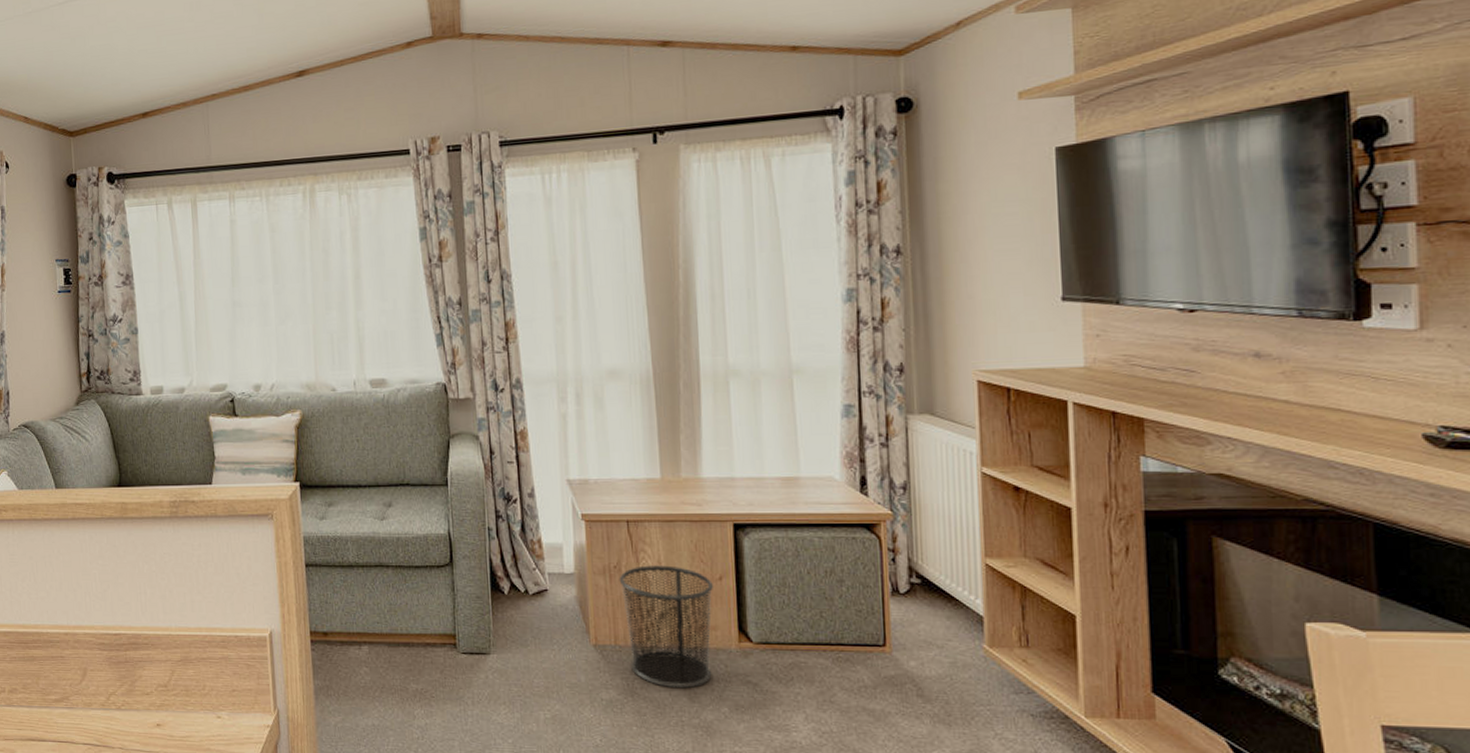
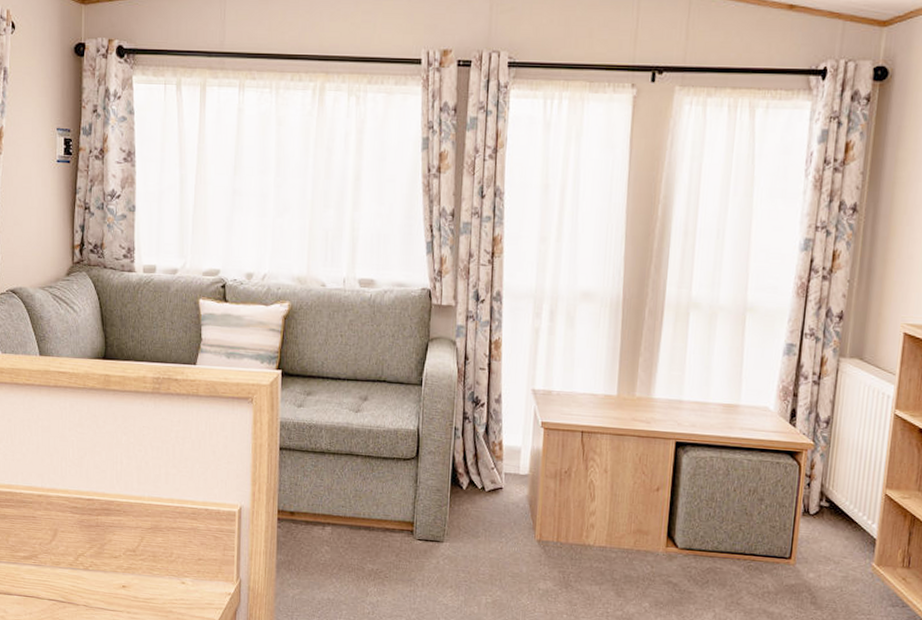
waste bin: present [619,565,713,688] -> none [567,473,650,584]

